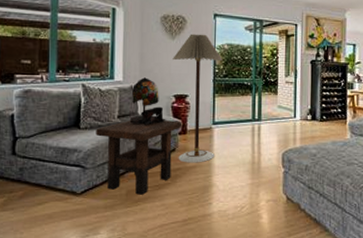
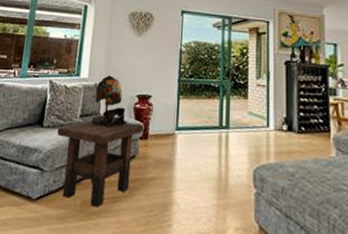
floor lamp: present [173,34,223,163] -> none [137,31,189,175]

